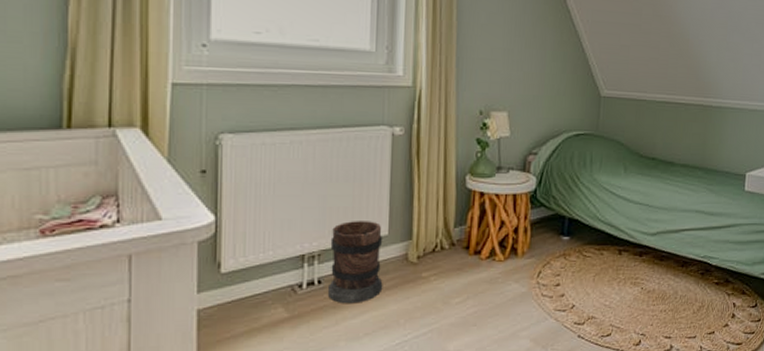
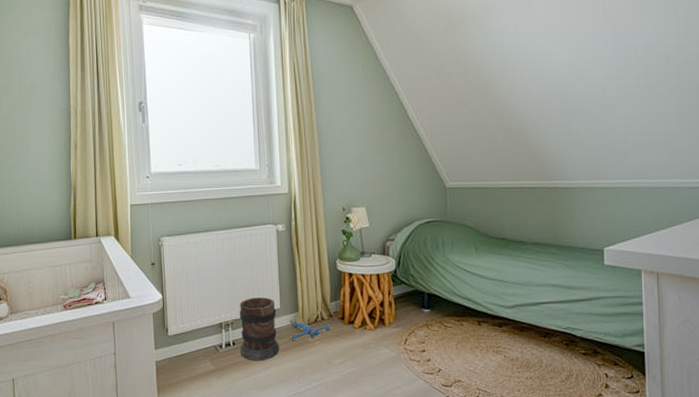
plush toy: none [395,247,453,276] -> present [288,318,332,341]

